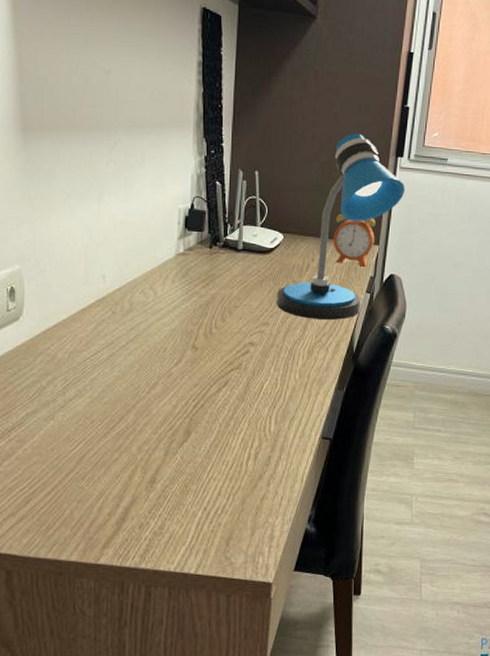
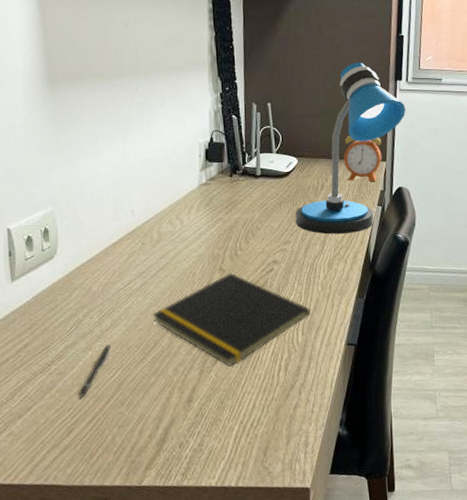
pen: none [37,415,75,468] -> present [78,344,112,398]
notepad: none [118,352,285,450] -> present [152,273,310,367]

